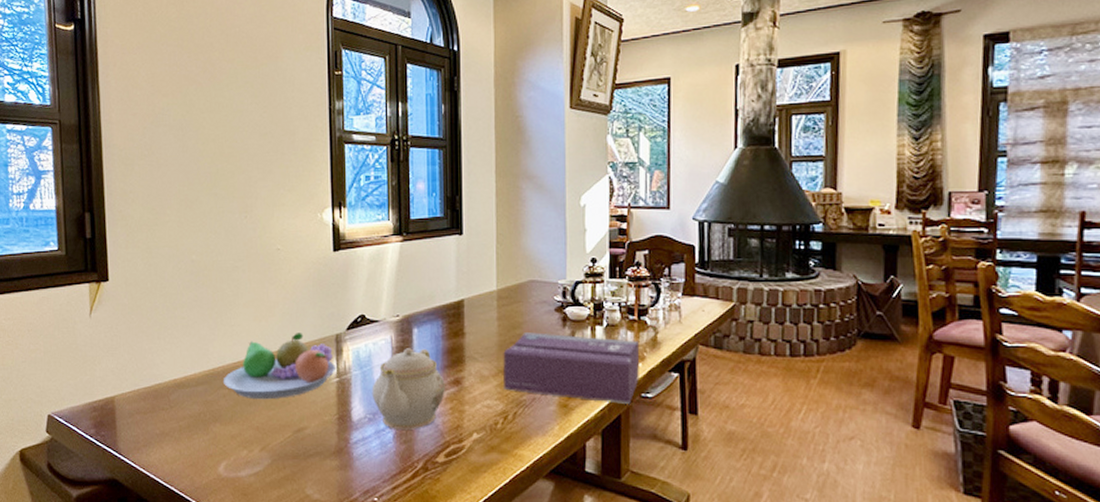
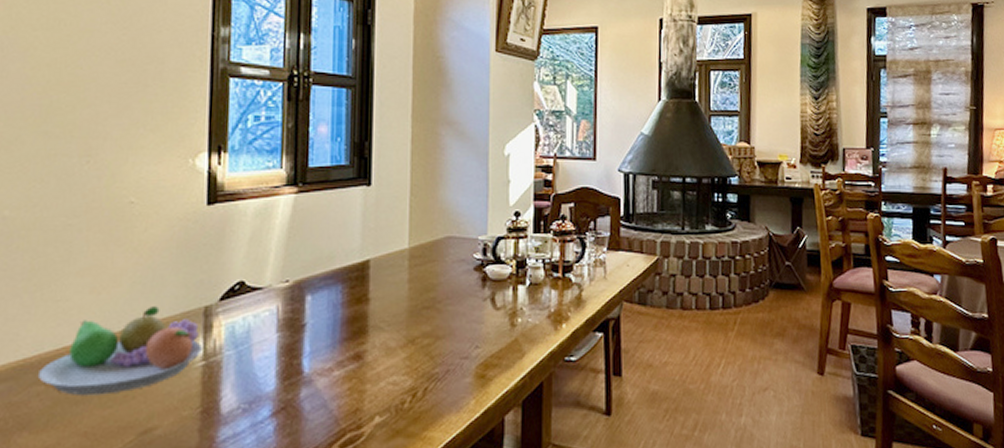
teapot: present [372,348,445,430] -> none [248,318,343,420]
tissue box: present [503,332,640,404] -> none [413,295,564,370]

